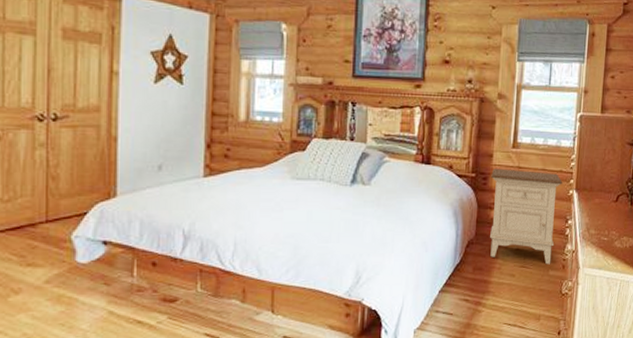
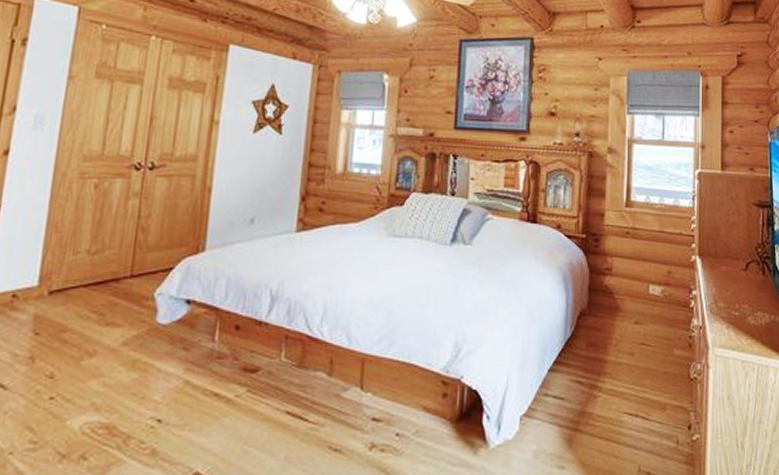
nightstand: present [490,168,563,265] -> none [603,229,684,342]

